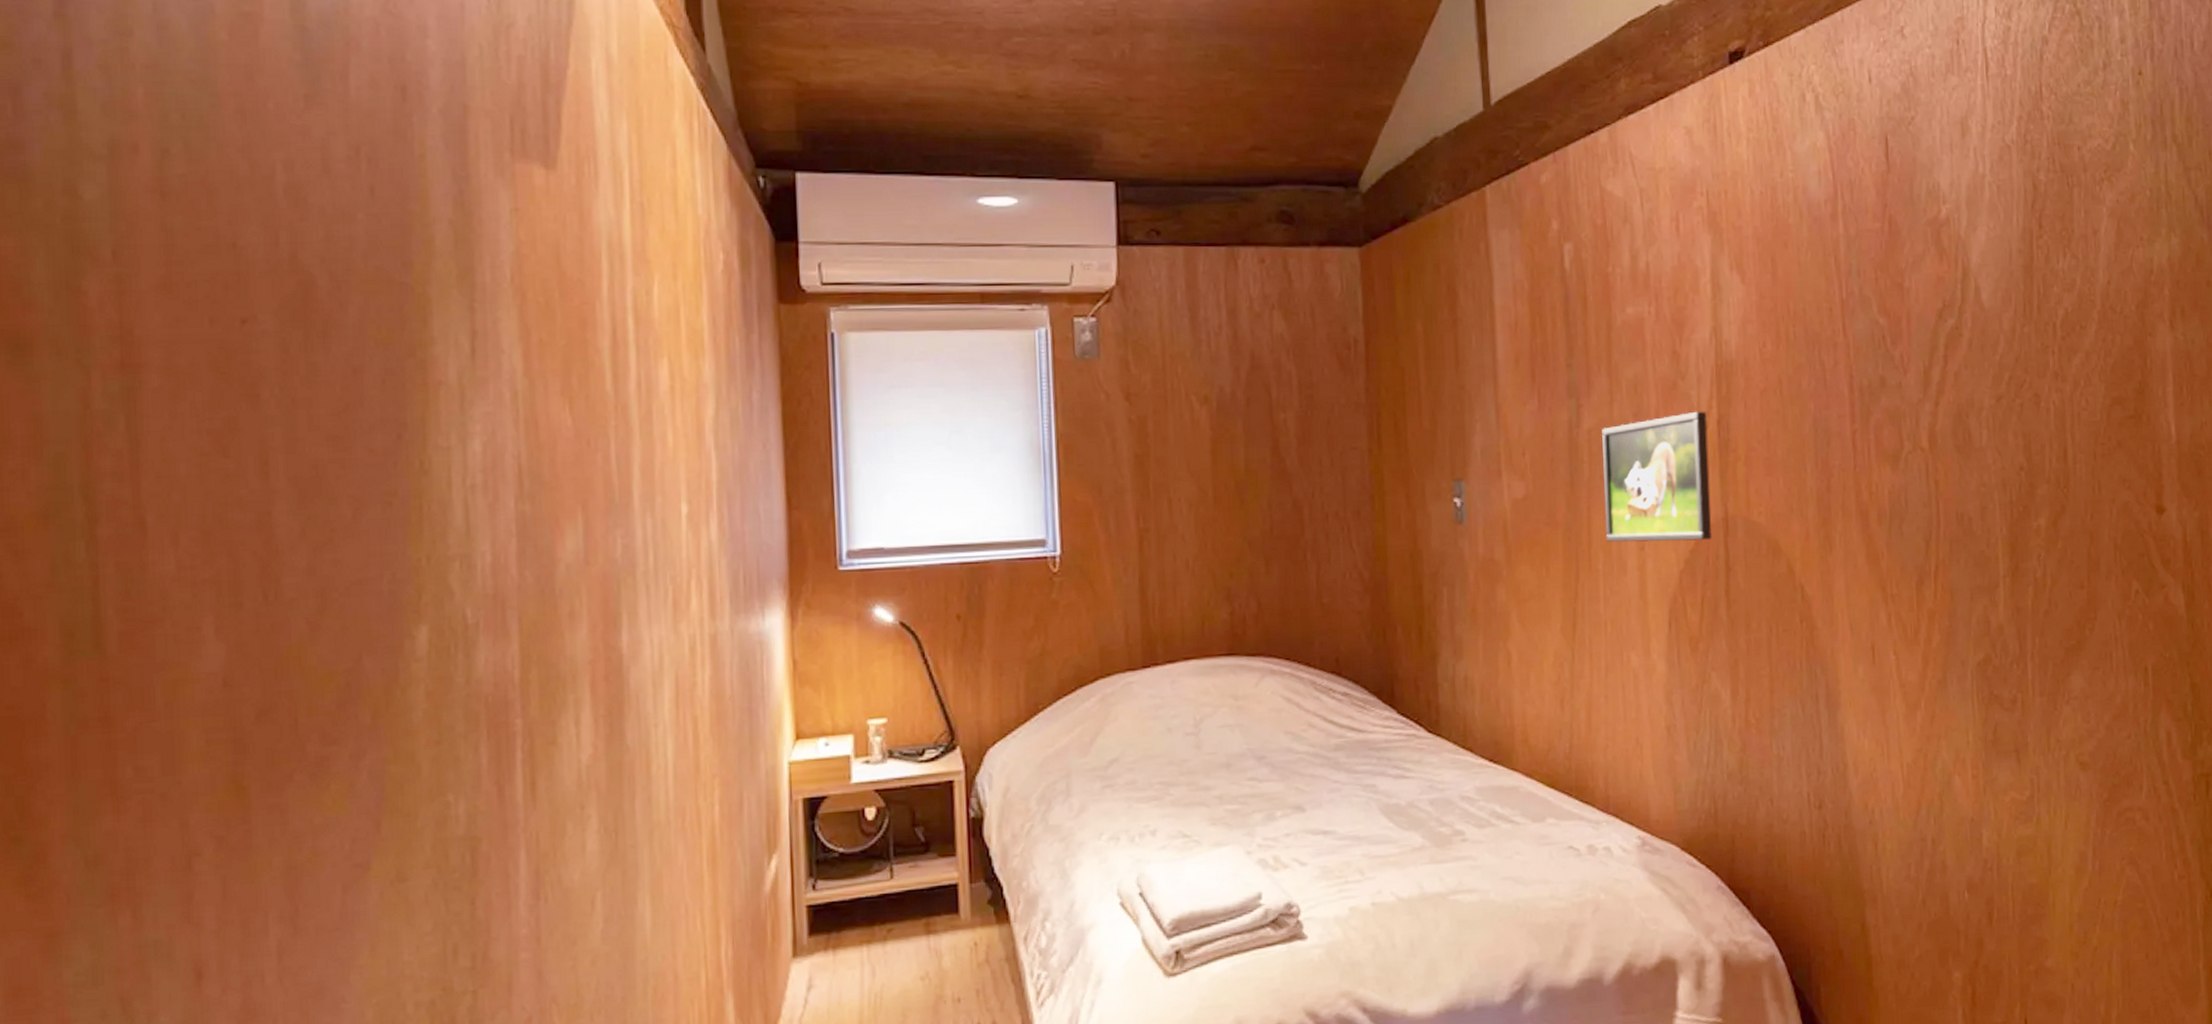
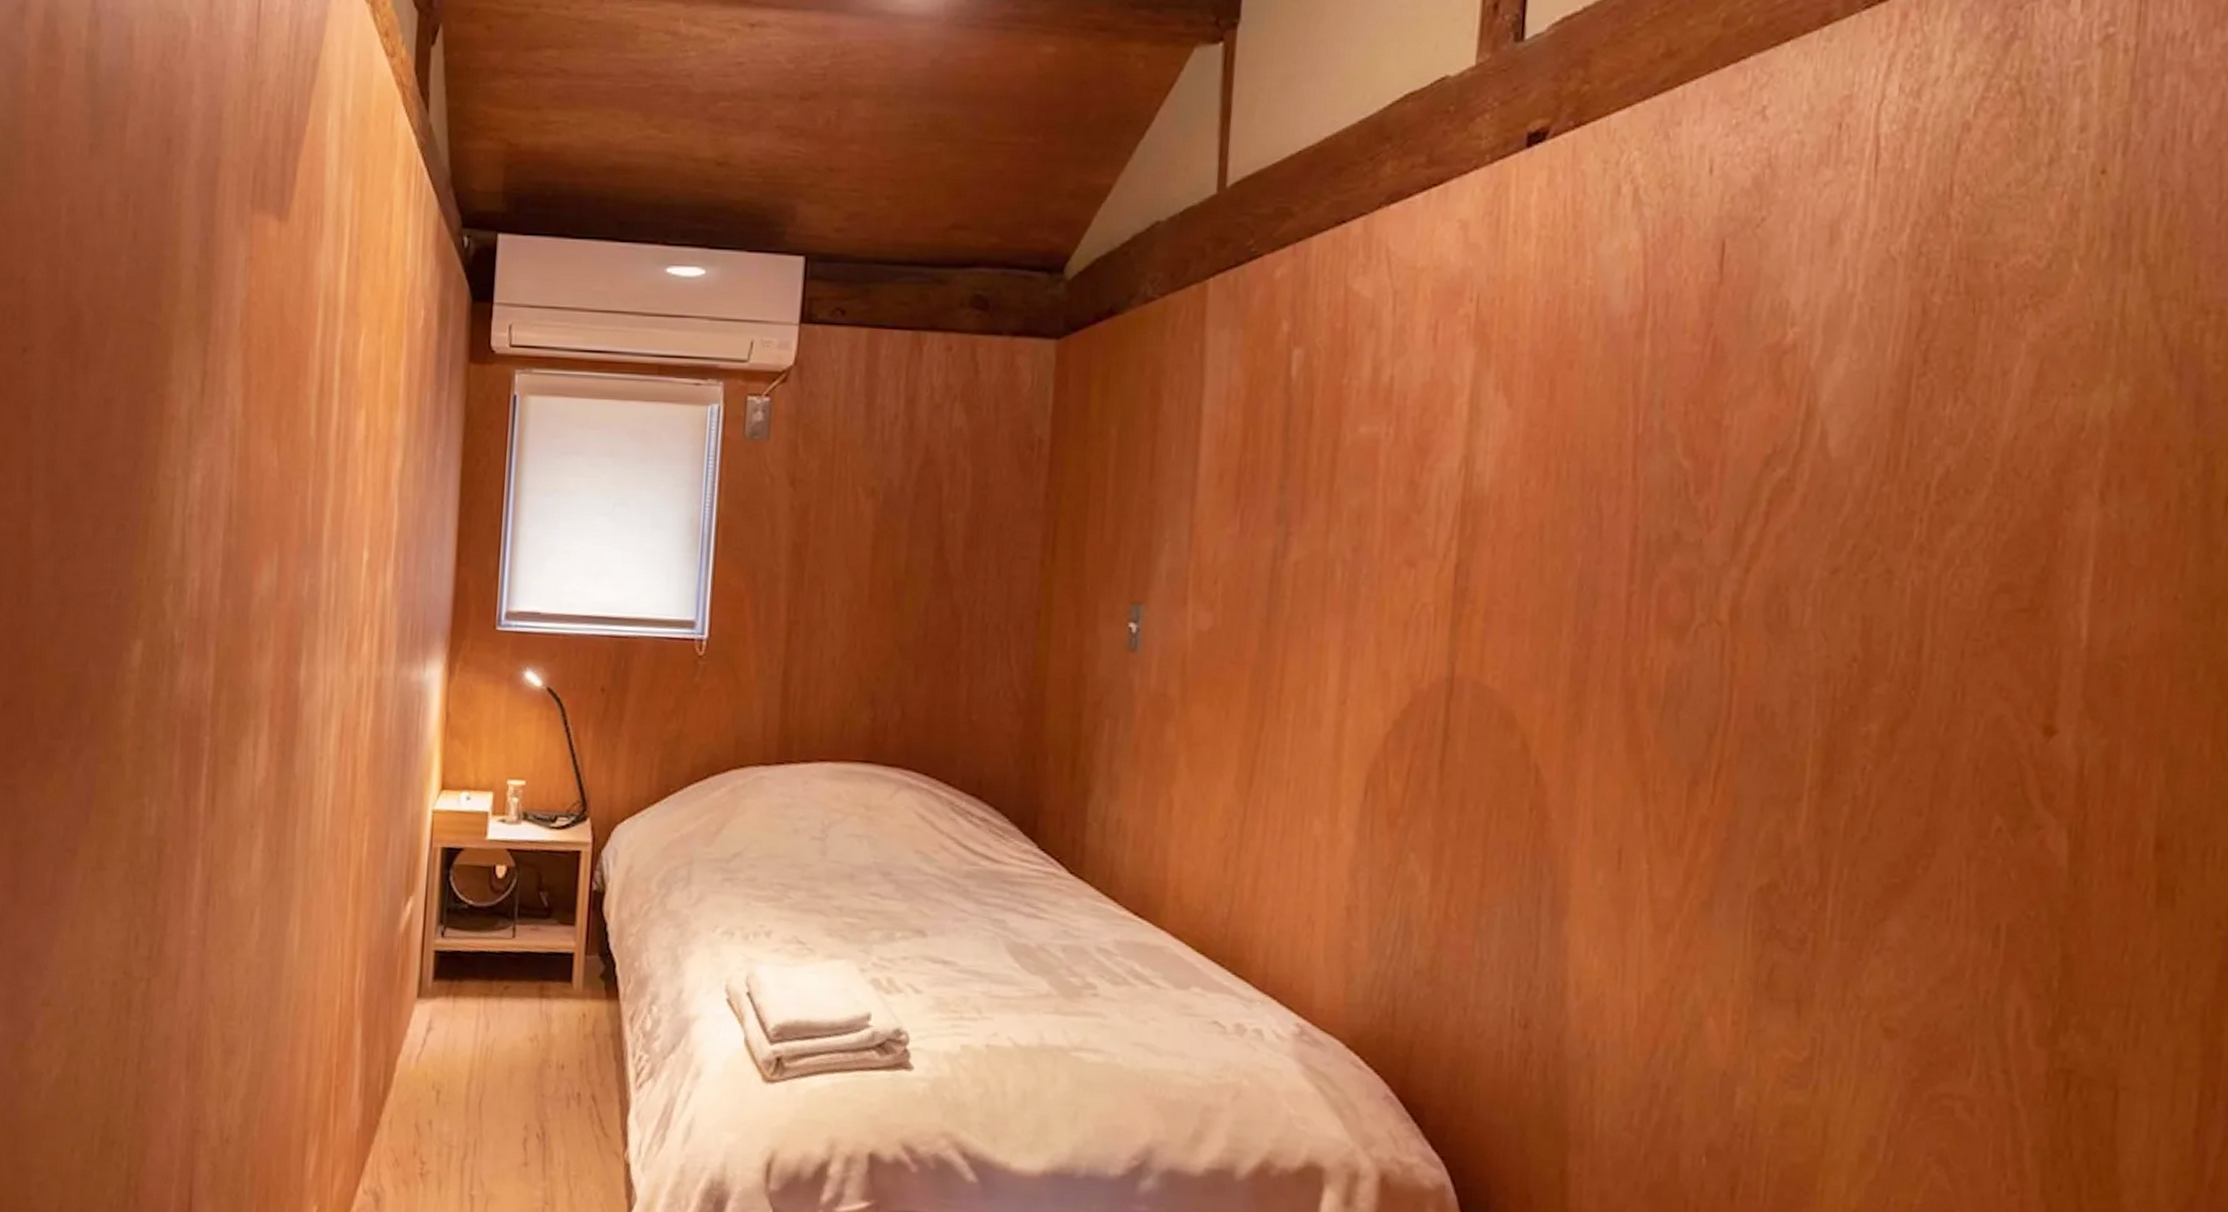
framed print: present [1602,411,1712,542] -> none [1301,552,1444,702]

